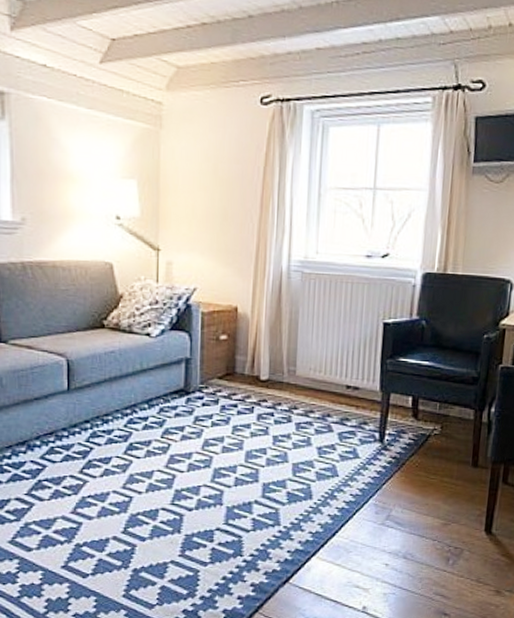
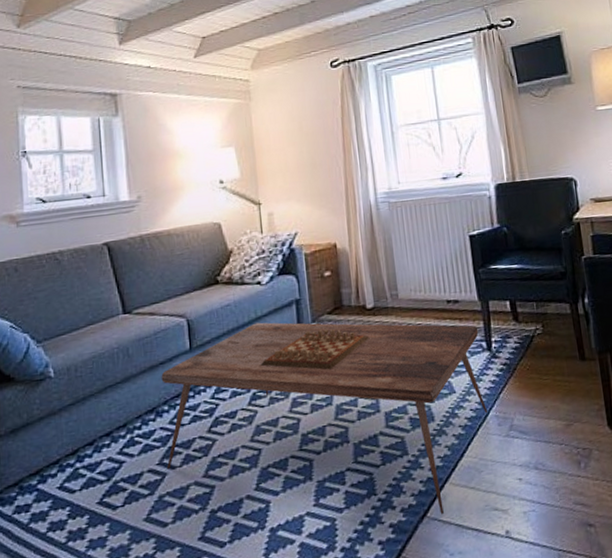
coffee table: none [35,375,374,583] -> present [161,322,488,514]

